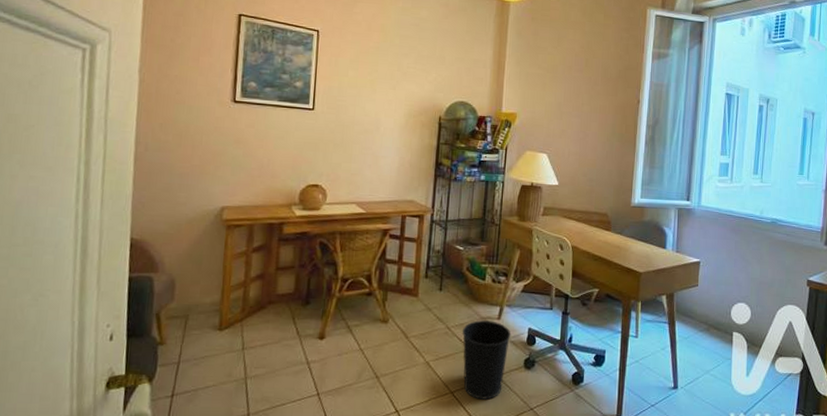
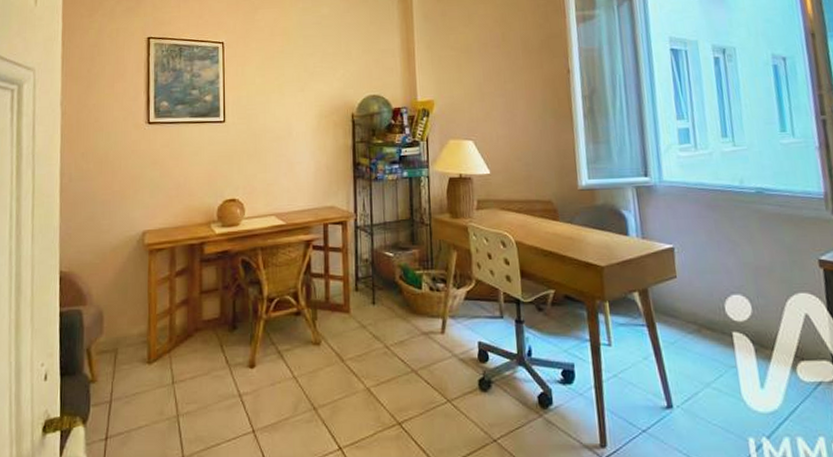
wastebasket: present [462,320,511,400] -> none [402,335,459,431]

